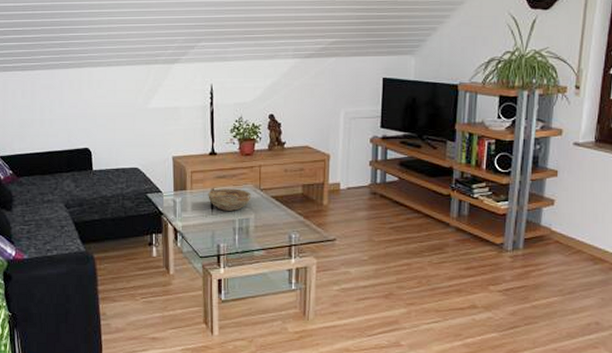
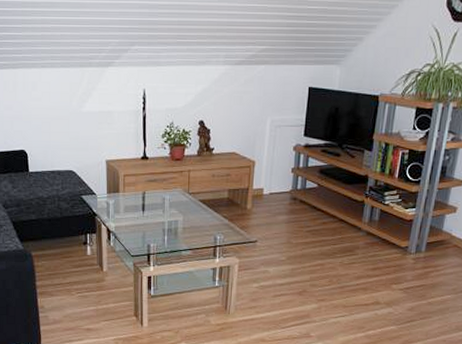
bowl: present [208,188,252,211] -> none [139,191,181,213]

